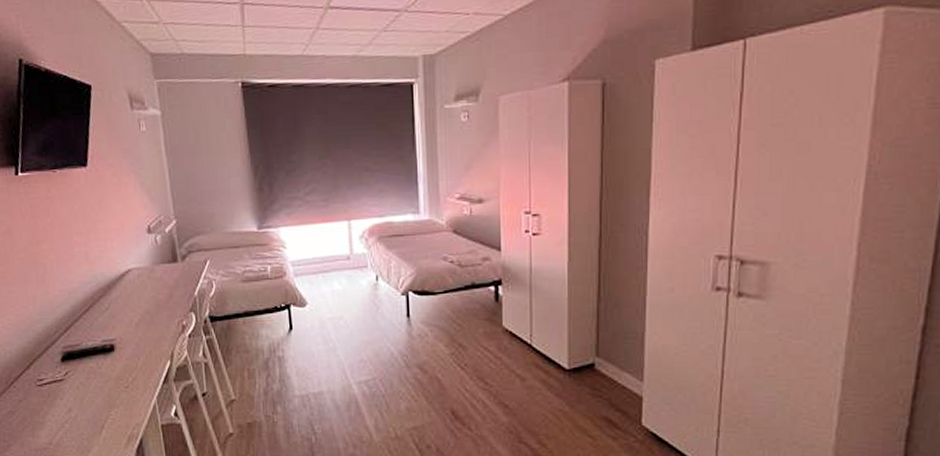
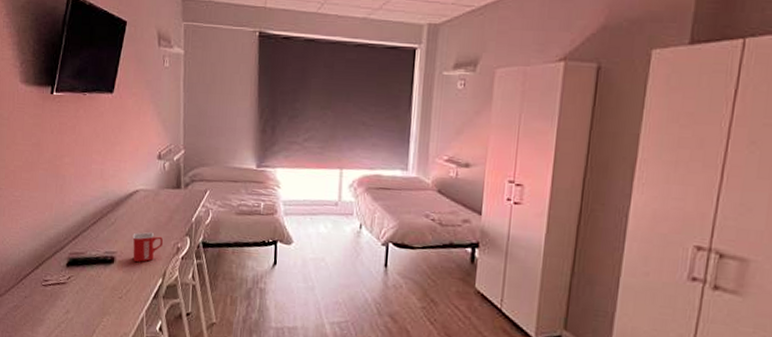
mug: none [131,312,167,346] -> present [132,231,164,262]

